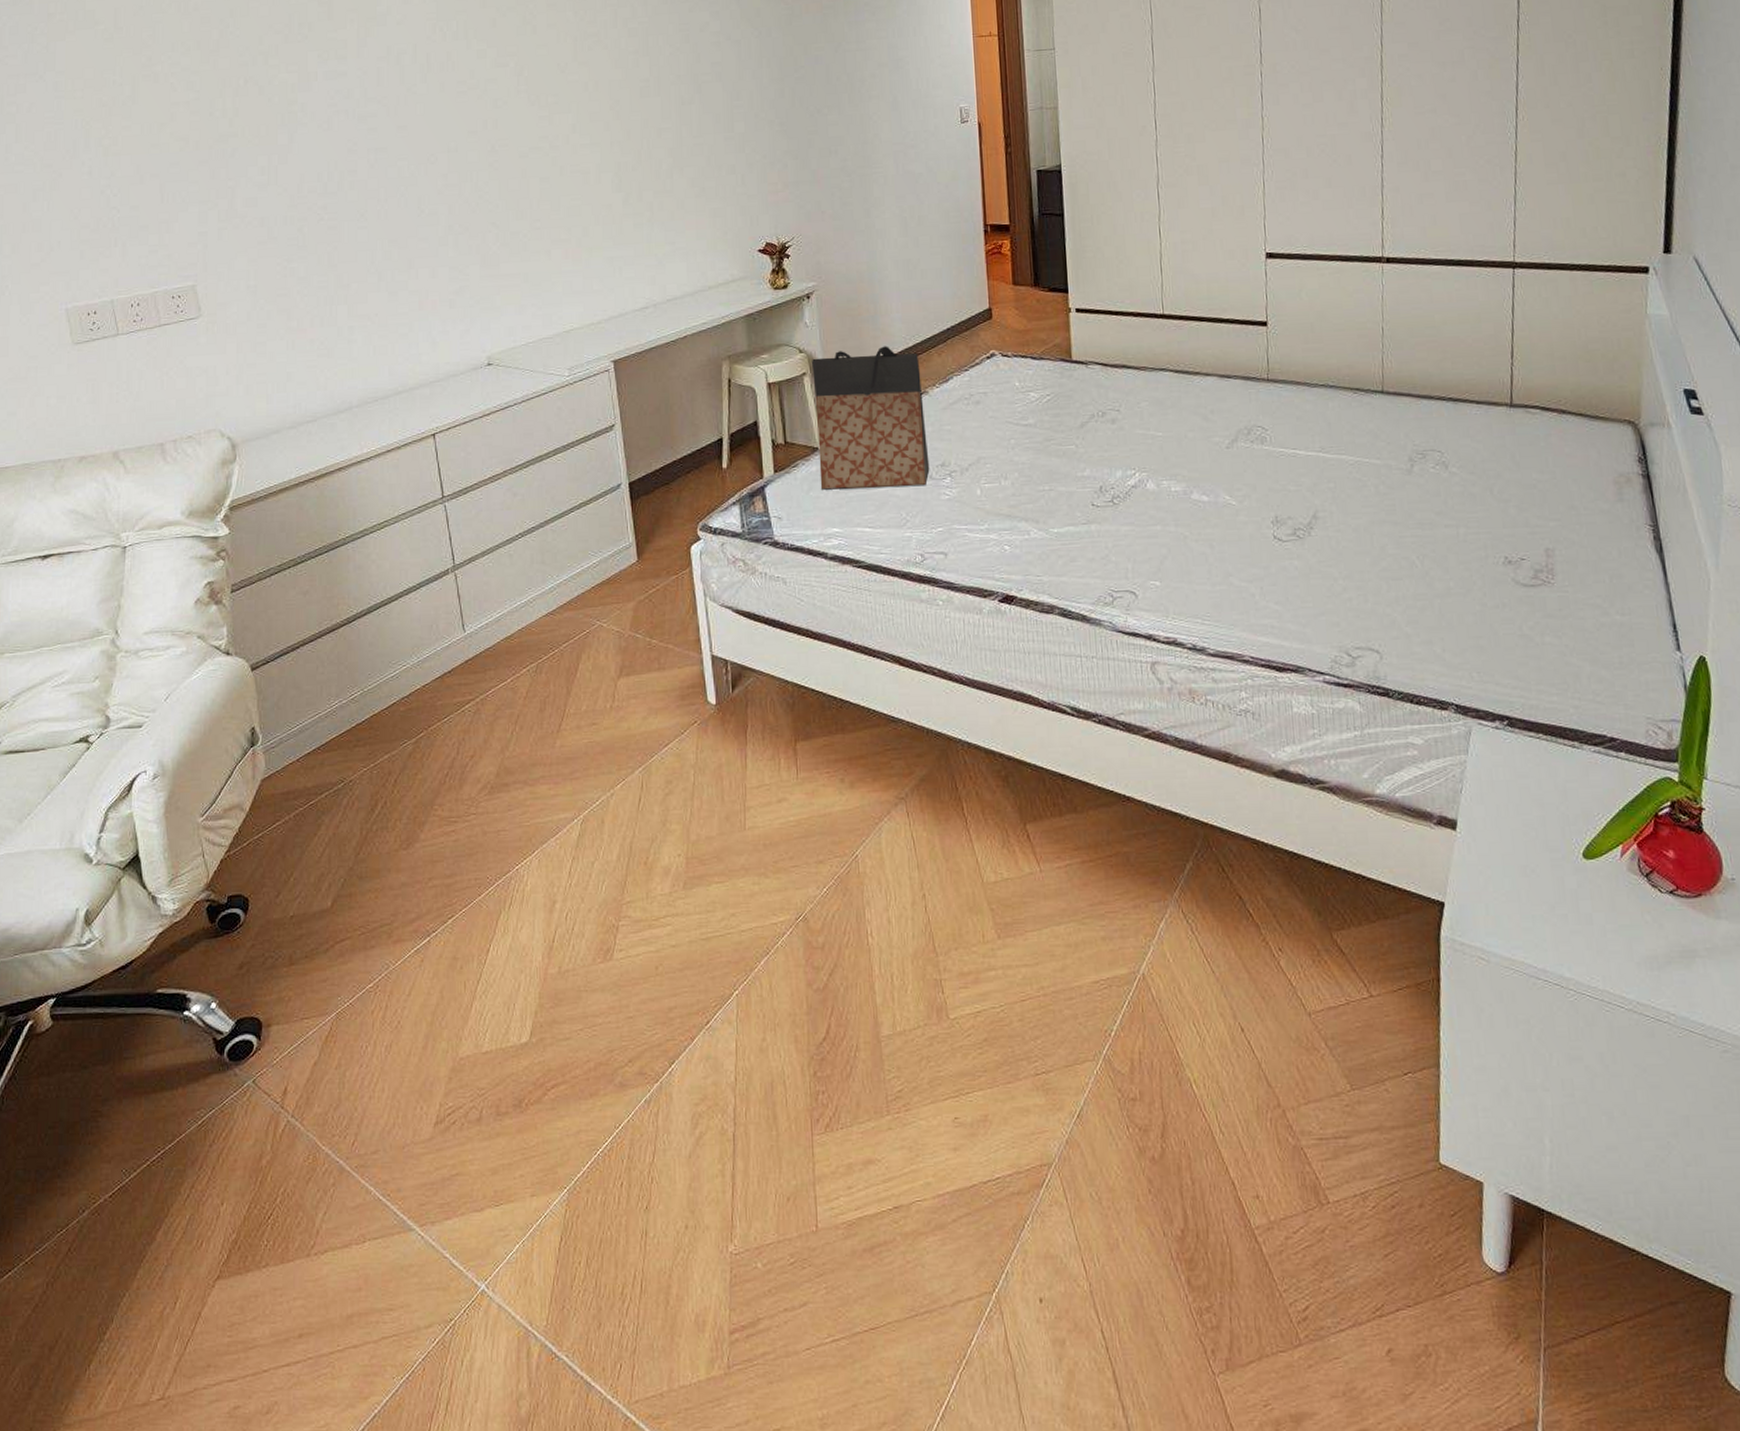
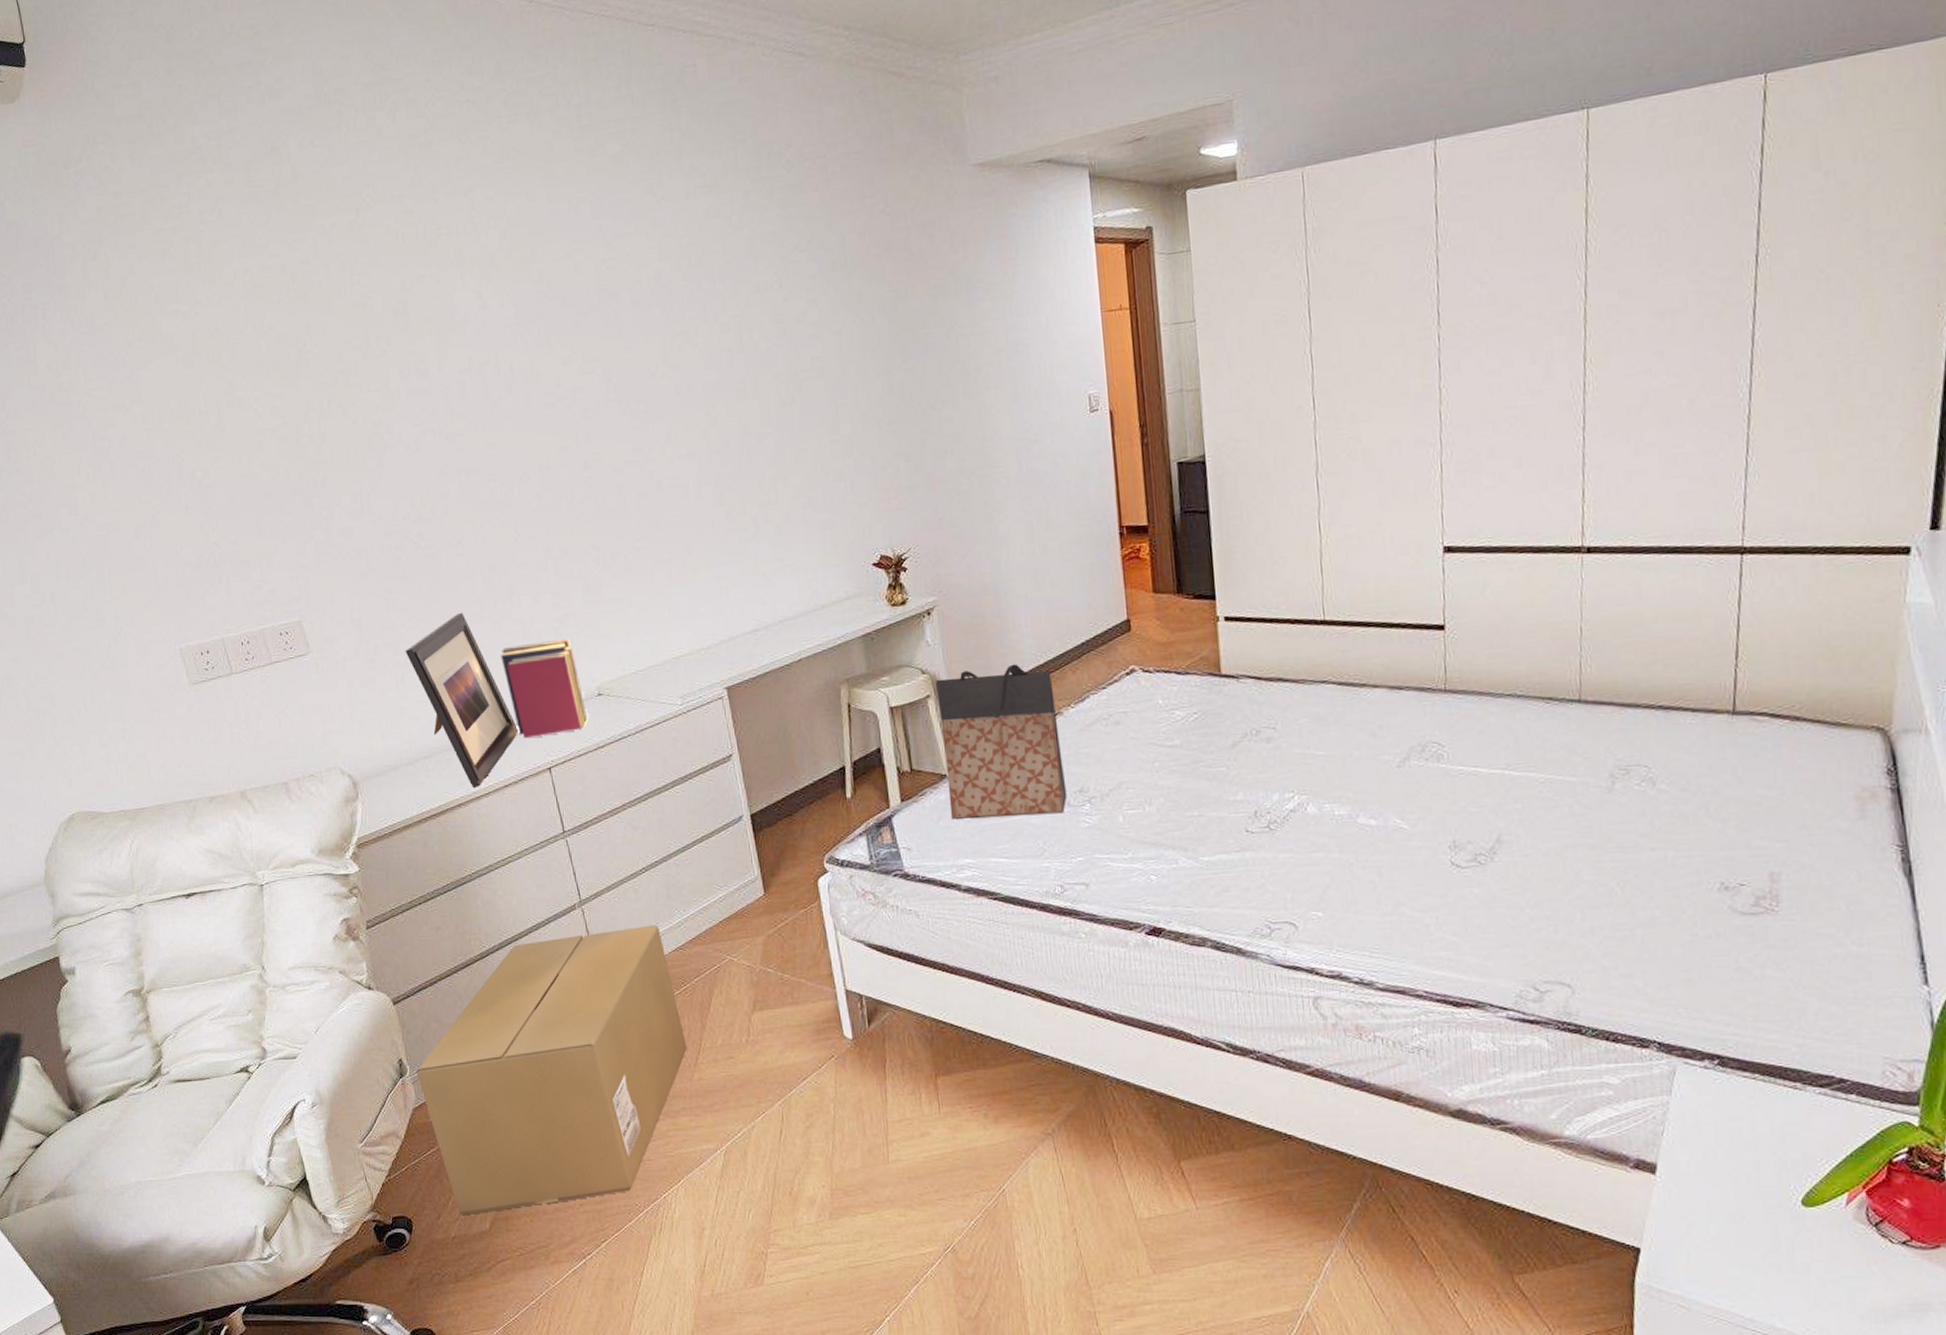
box: none [268,590,551,893] -> present [415,924,687,1216]
picture frame: none [298,282,406,453] -> present [405,612,519,789]
books: none [394,309,476,404] -> present [501,638,588,738]

